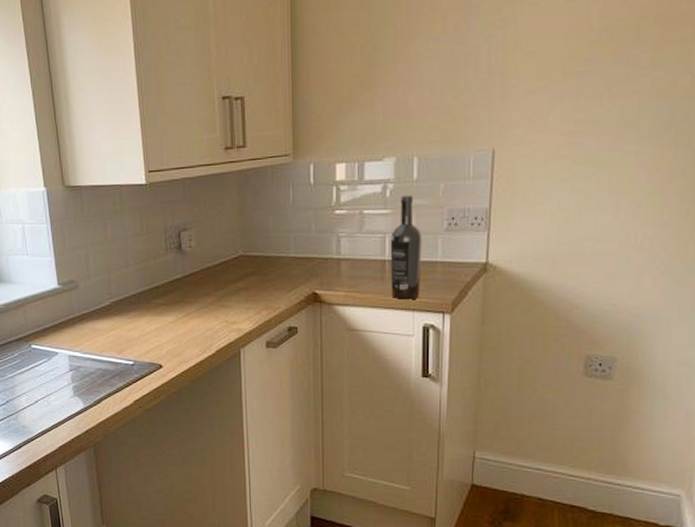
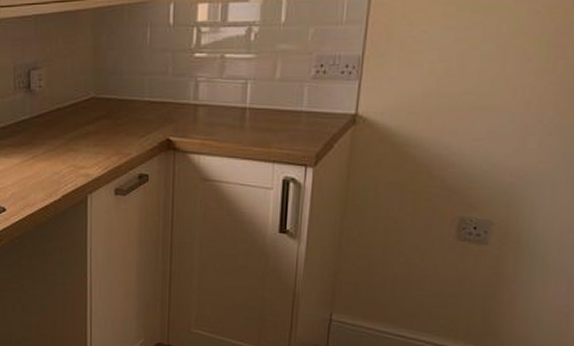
wine bottle: present [390,194,422,301] -> none [250,39,287,151]

